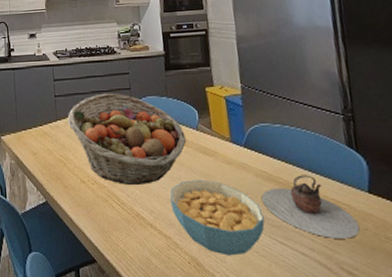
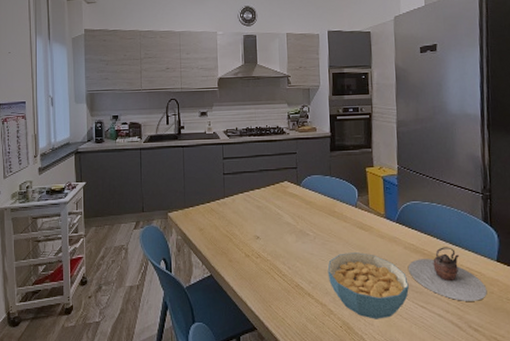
fruit basket: present [67,93,187,184] -> none [235,171,346,258]

